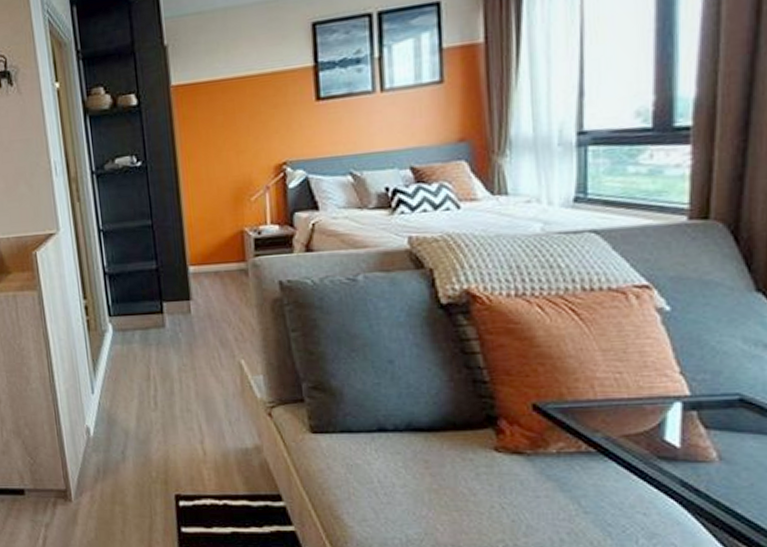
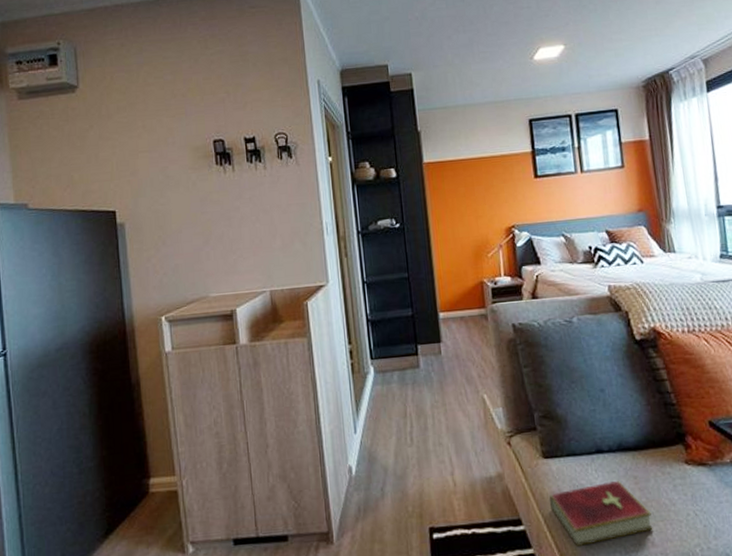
hardcover book: none [315,462,444,528] -> present [548,480,653,546]

